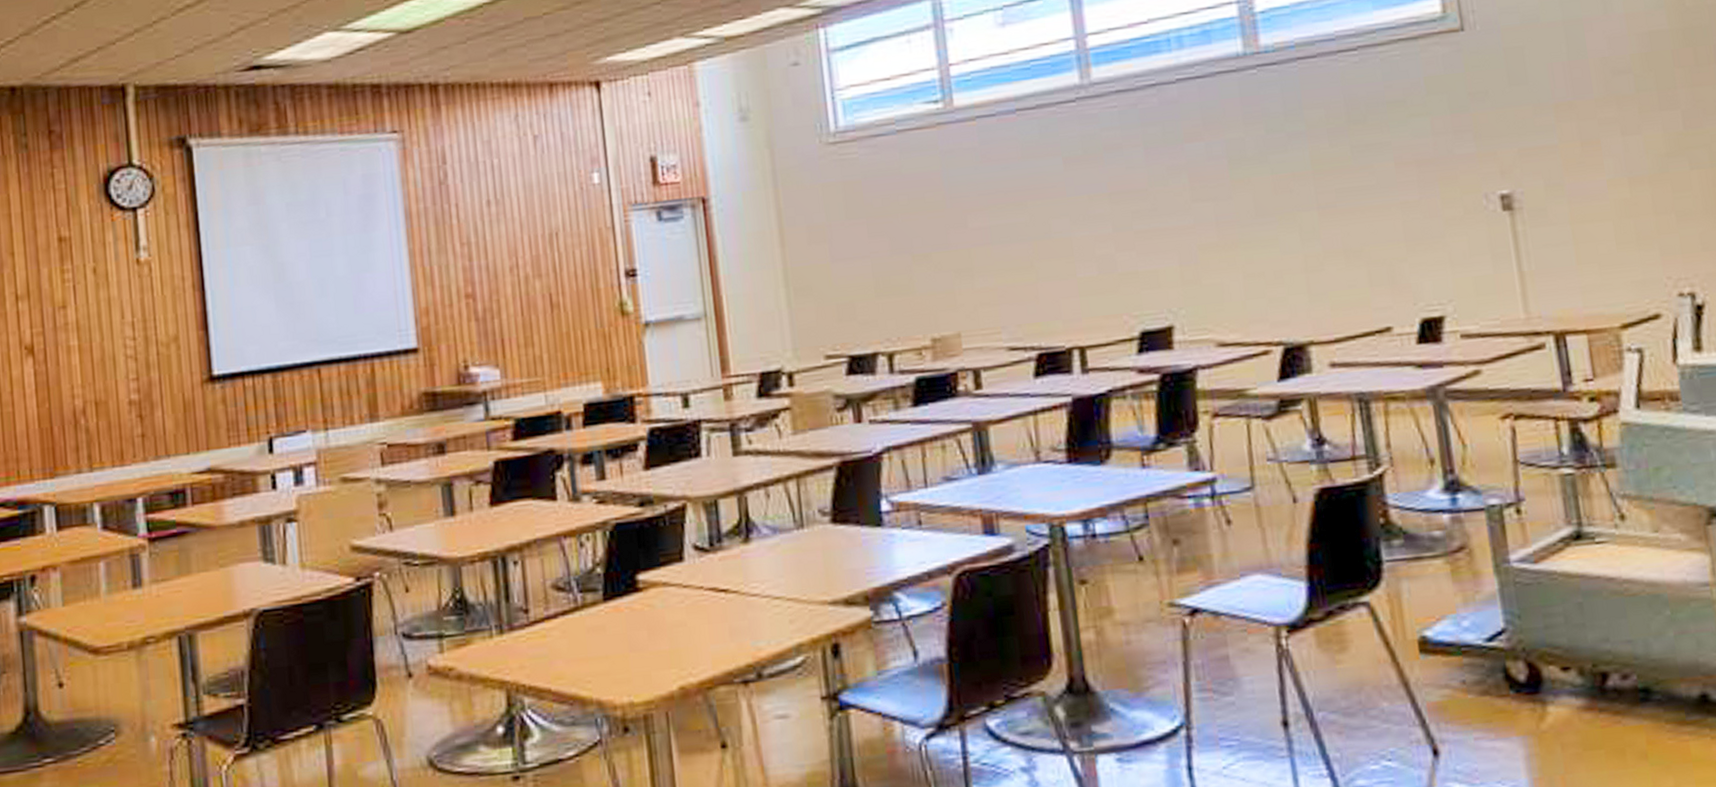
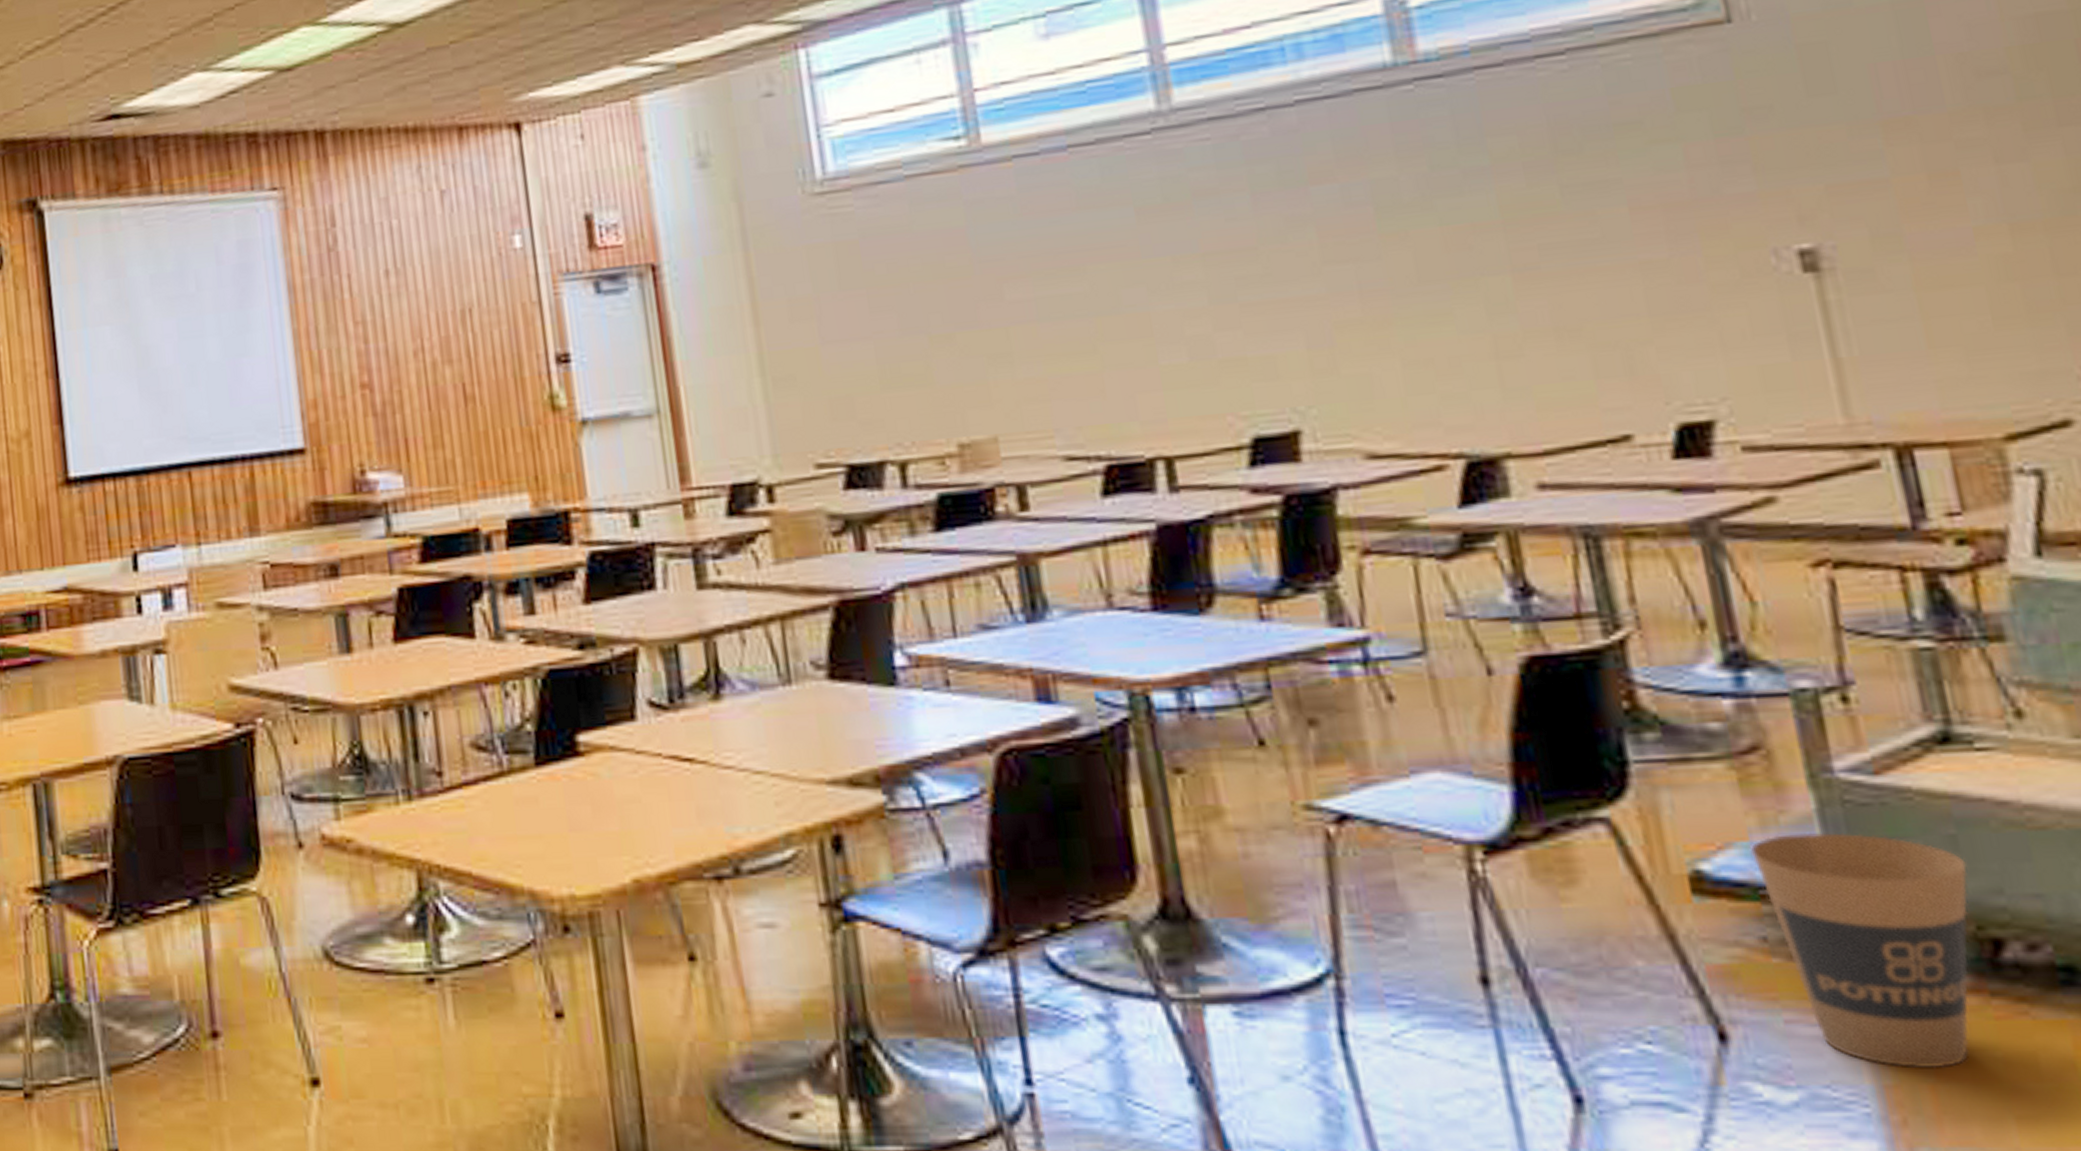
trash can: none [1457,604,1589,765] -> present [1750,832,1969,1069]

